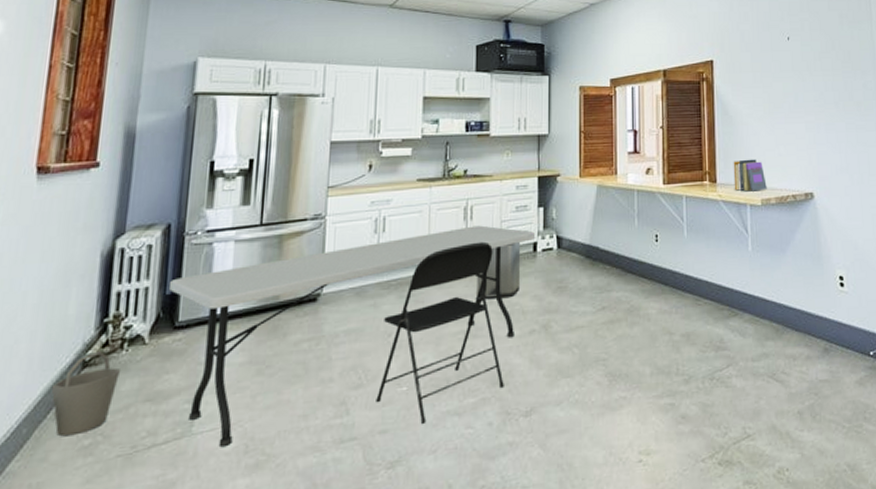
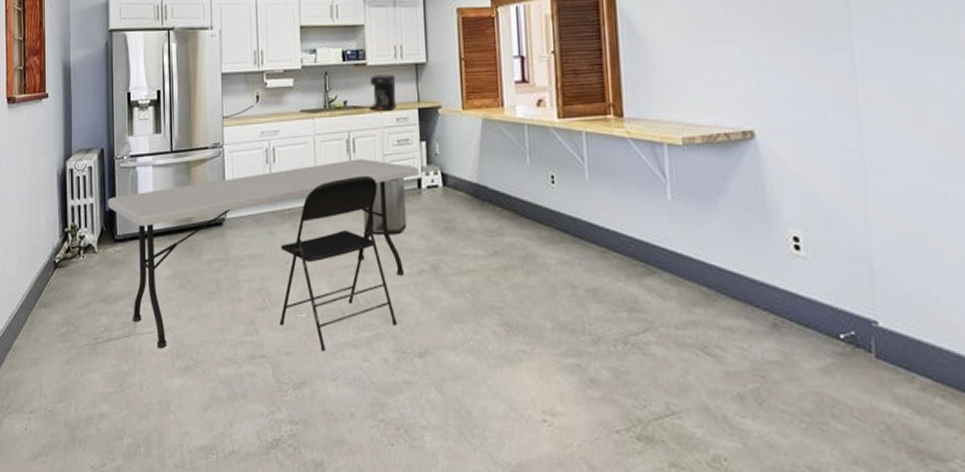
bucket: present [51,352,120,437] -> none [35,256,80,324]
coffee maker: none [490,144,518,180] -> present [369,74,397,111]
books: present [733,159,767,192] -> none [643,88,690,128]

